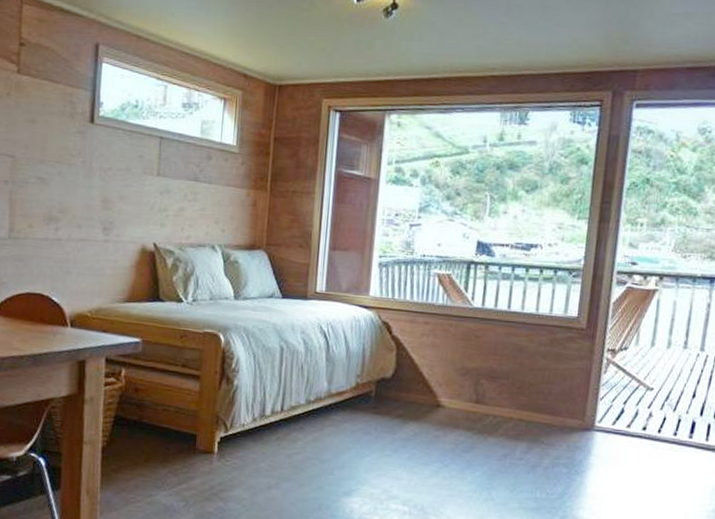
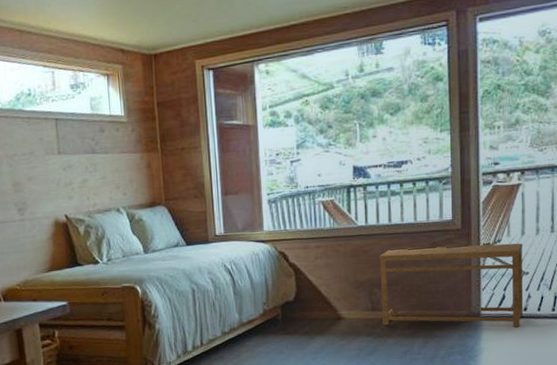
side table: none [485,337,652,448] -> present [379,243,524,328]

